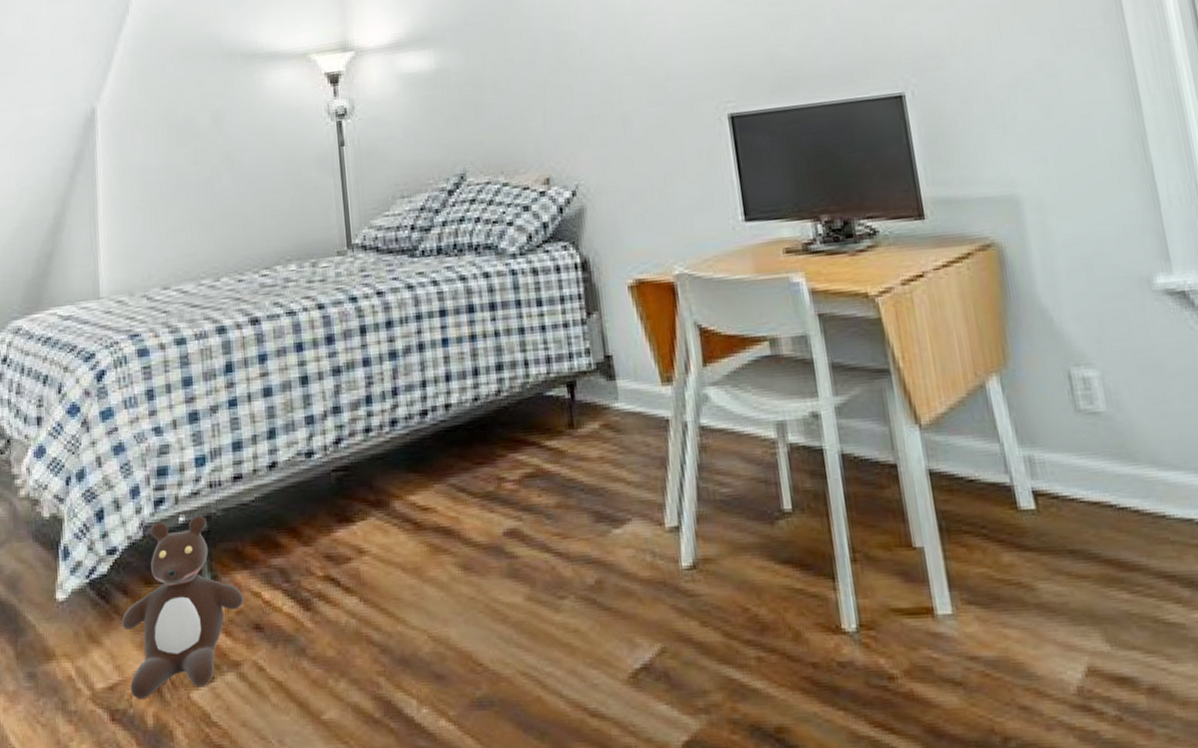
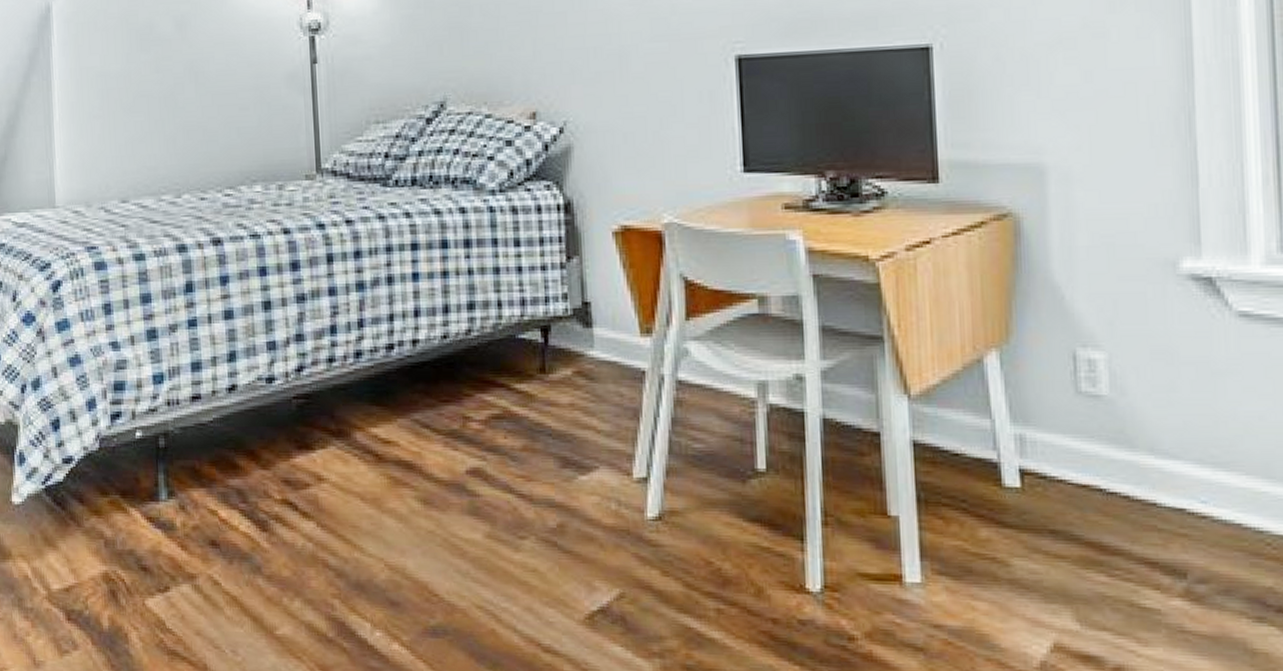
stuffed animal: present [122,515,244,700] -> none [77,431,200,603]

